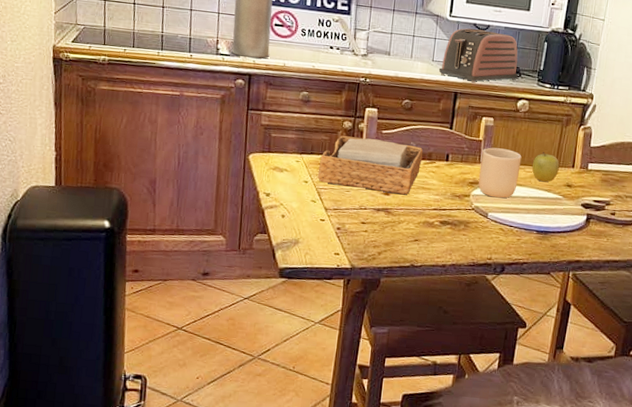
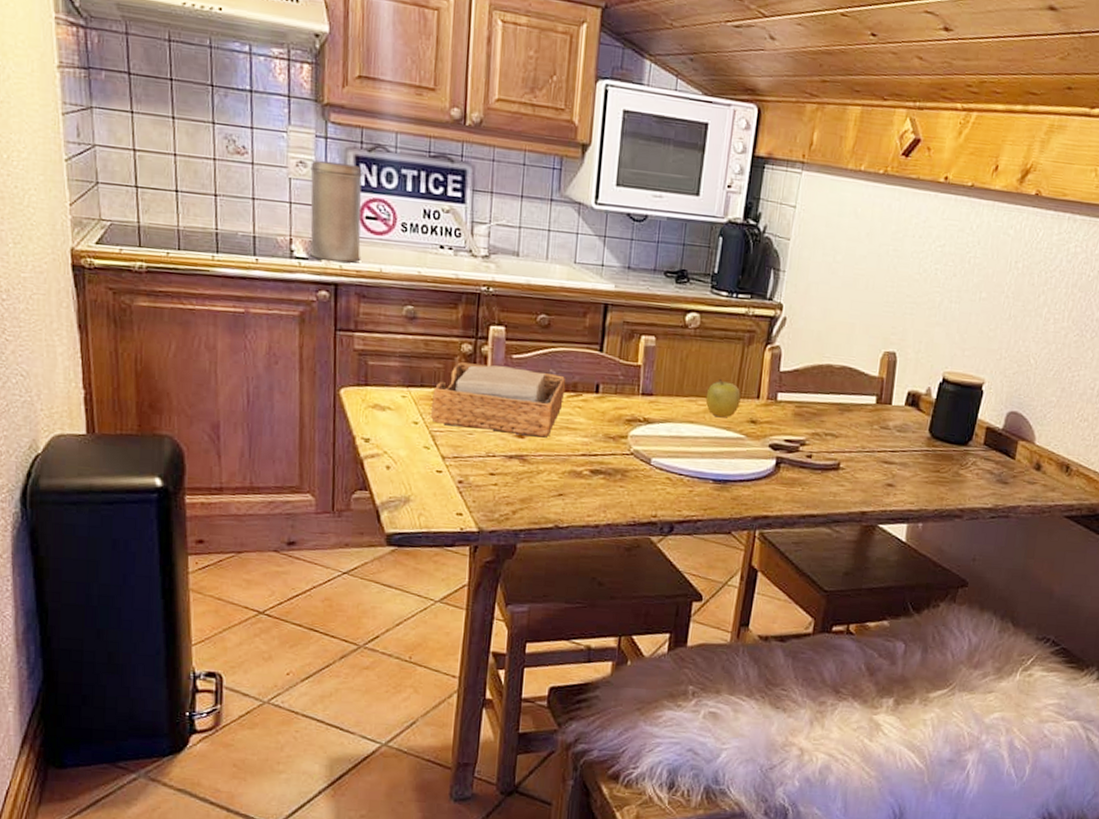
toaster: present [438,28,518,83] -> none [582,219,686,291]
mug: present [478,147,522,199] -> none [637,374,693,440]

